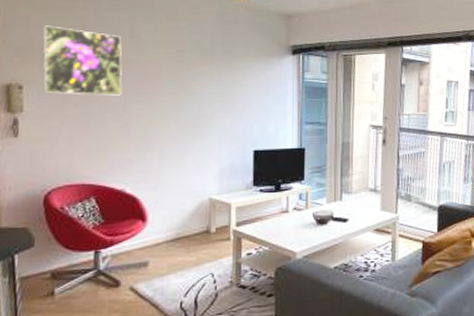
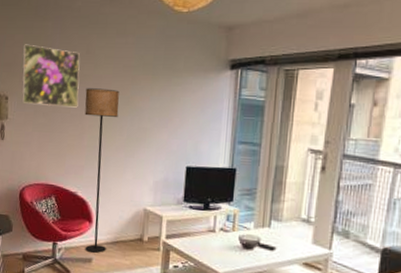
floor lamp: none [130,74,173,255] -> present [85,88,119,253]

